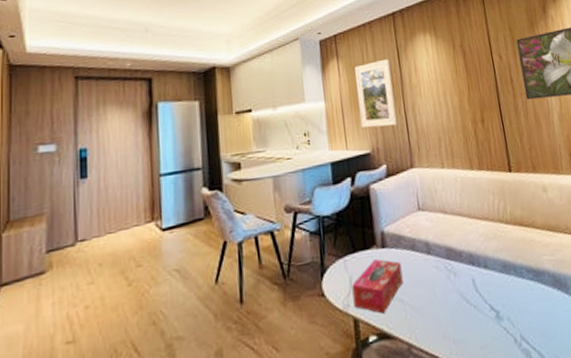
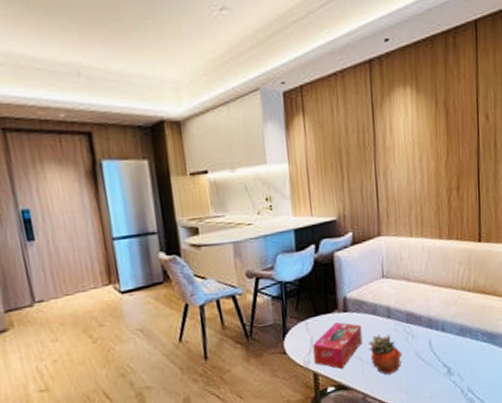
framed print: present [355,58,398,128] -> none [323,116,367,194]
succulent planter: none [408,273,446,321] -> present [367,335,402,375]

